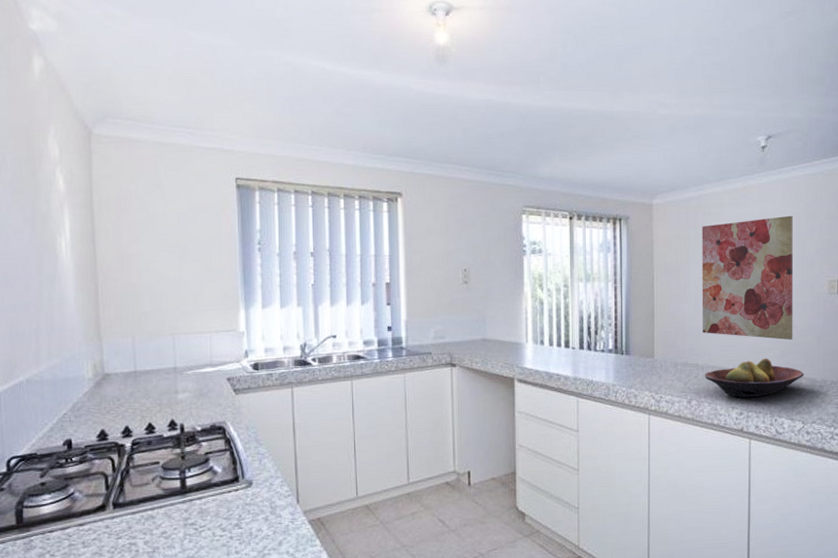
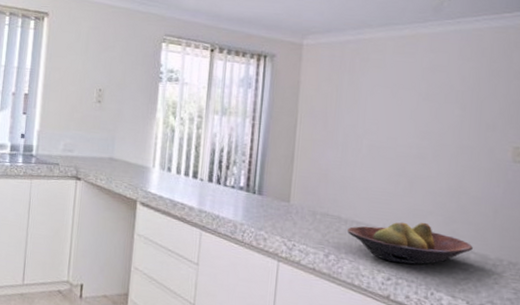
wall art: present [702,215,794,341] -> none [349,70,472,208]

